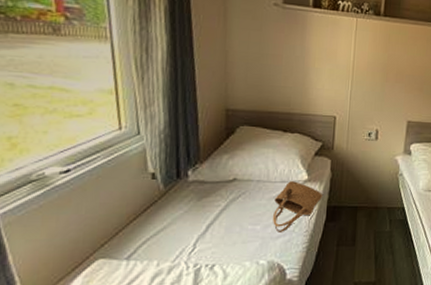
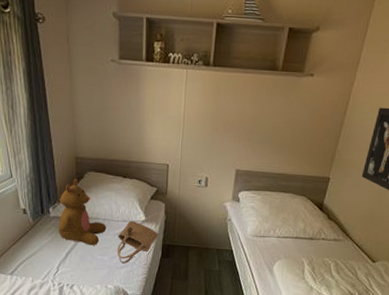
teddy bear: none [198,134,261,213] -> present [59,178,107,246]

